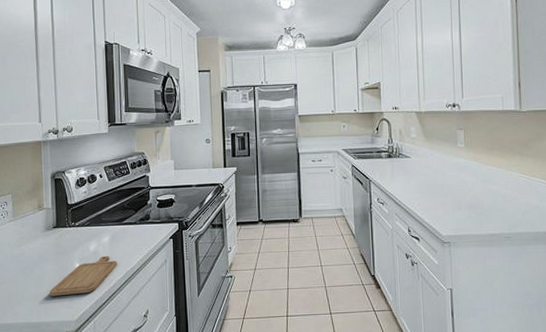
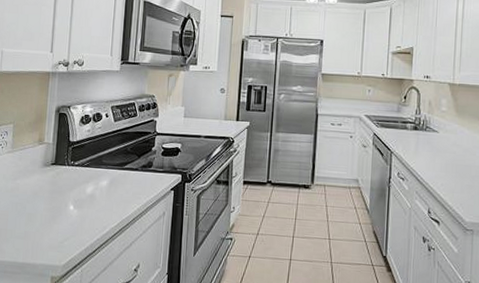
chopping board: present [49,255,117,296] -> none [39,200,113,238]

